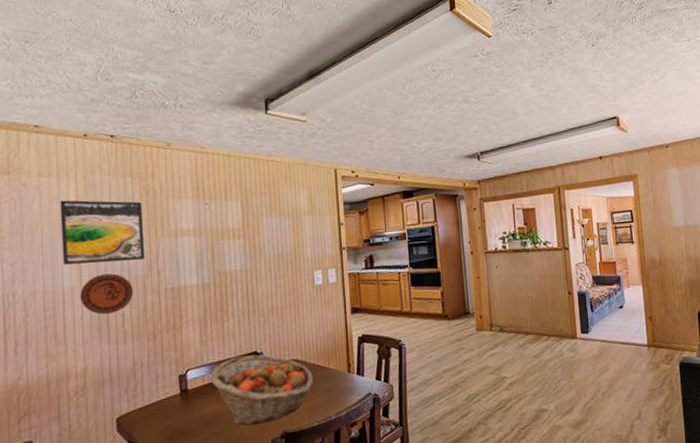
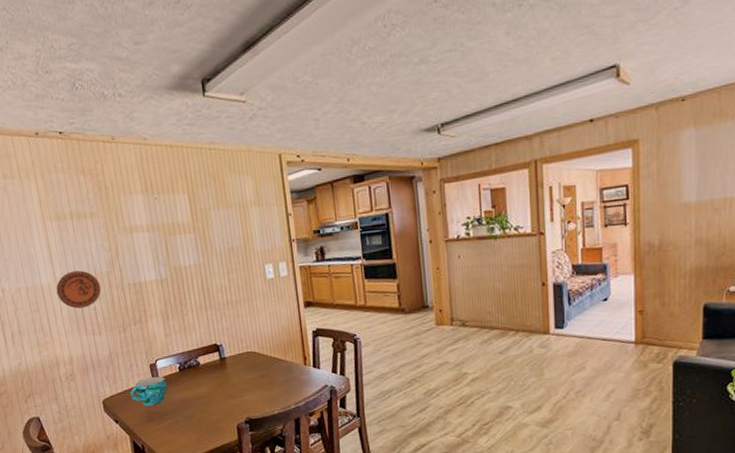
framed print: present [60,200,145,265] -> none [25,199,107,263]
cup: none [151,387,196,423] -> present [130,375,168,406]
fruit basket: present [209,354,313,425] -> none [176,346,271,411]

